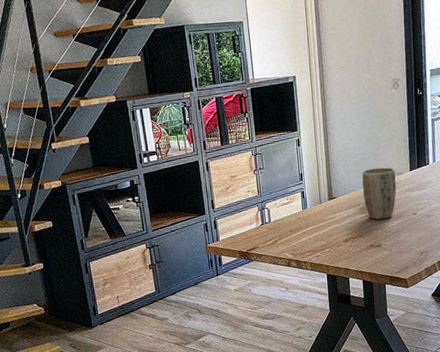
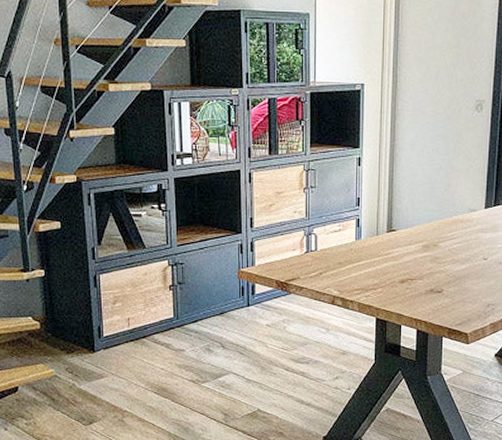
plant pot: present [362,167,397,220] -> none [428,201,467,262]

